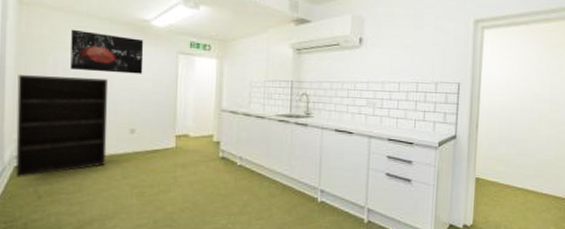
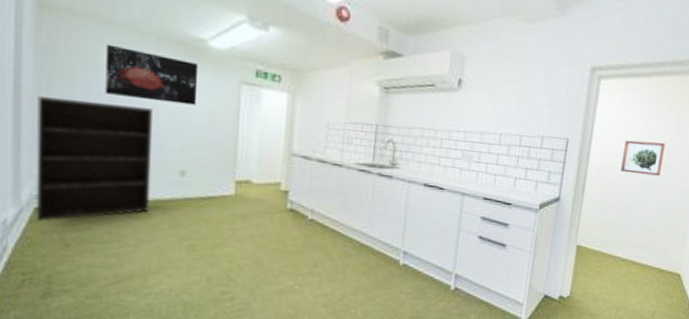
wall art: none [510,81,548,112] -> present [621,140,666,176]

